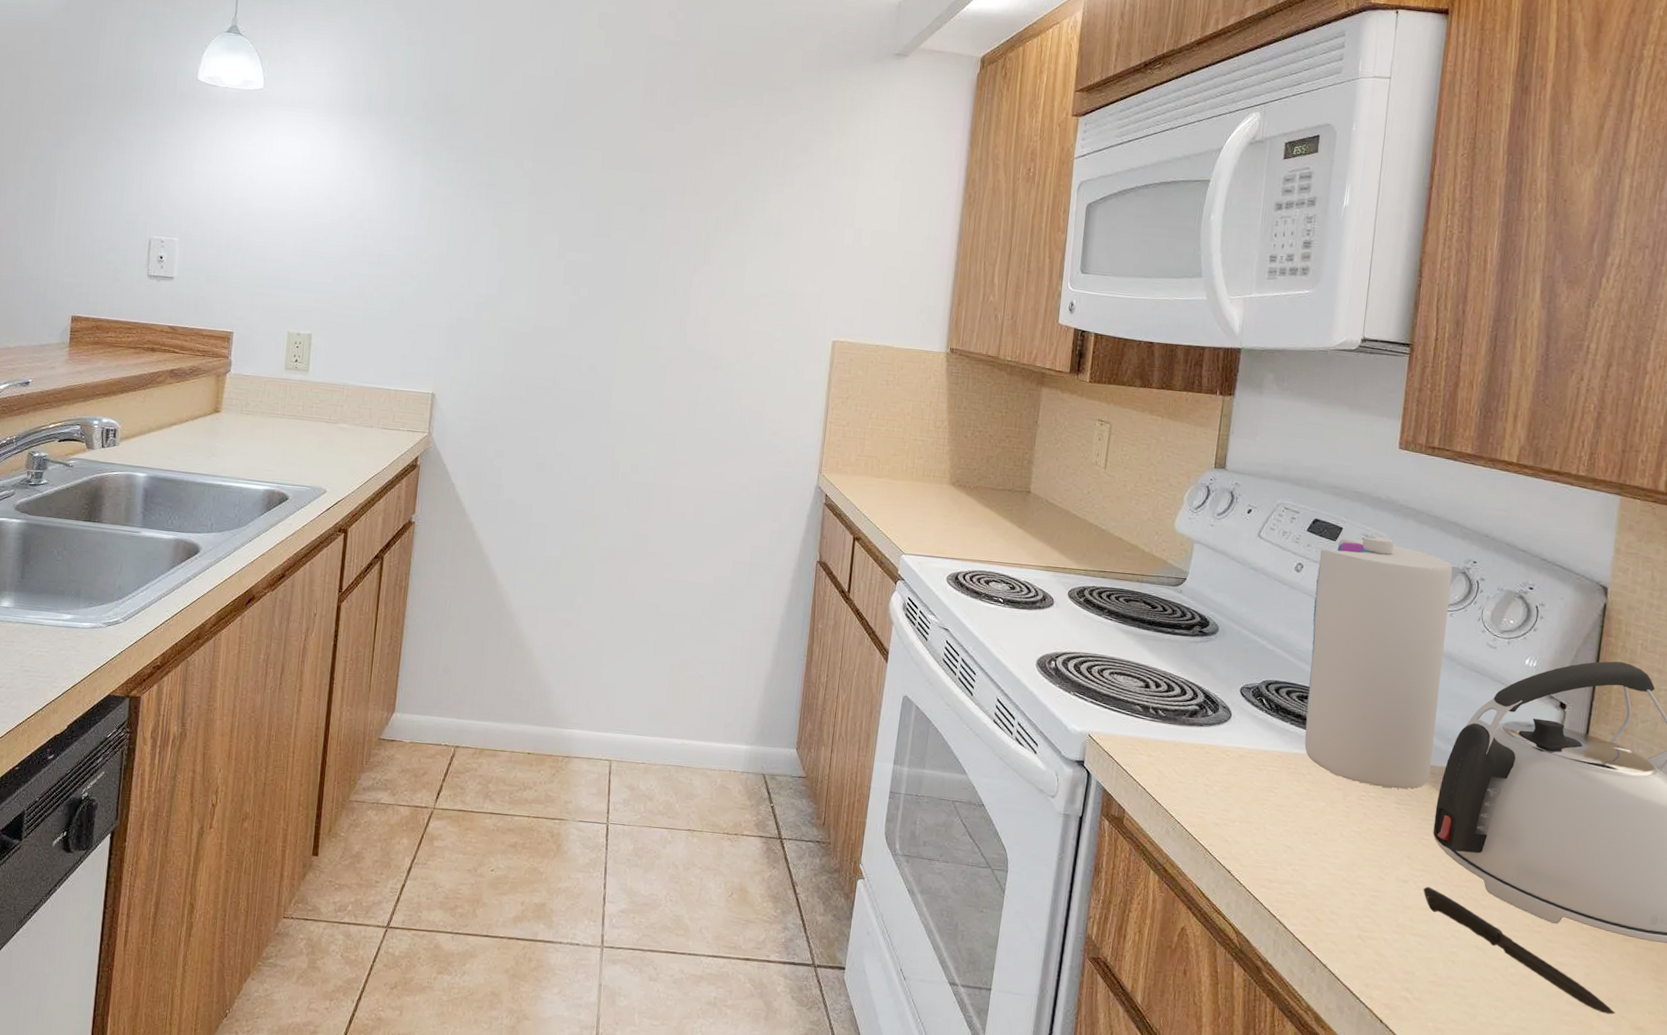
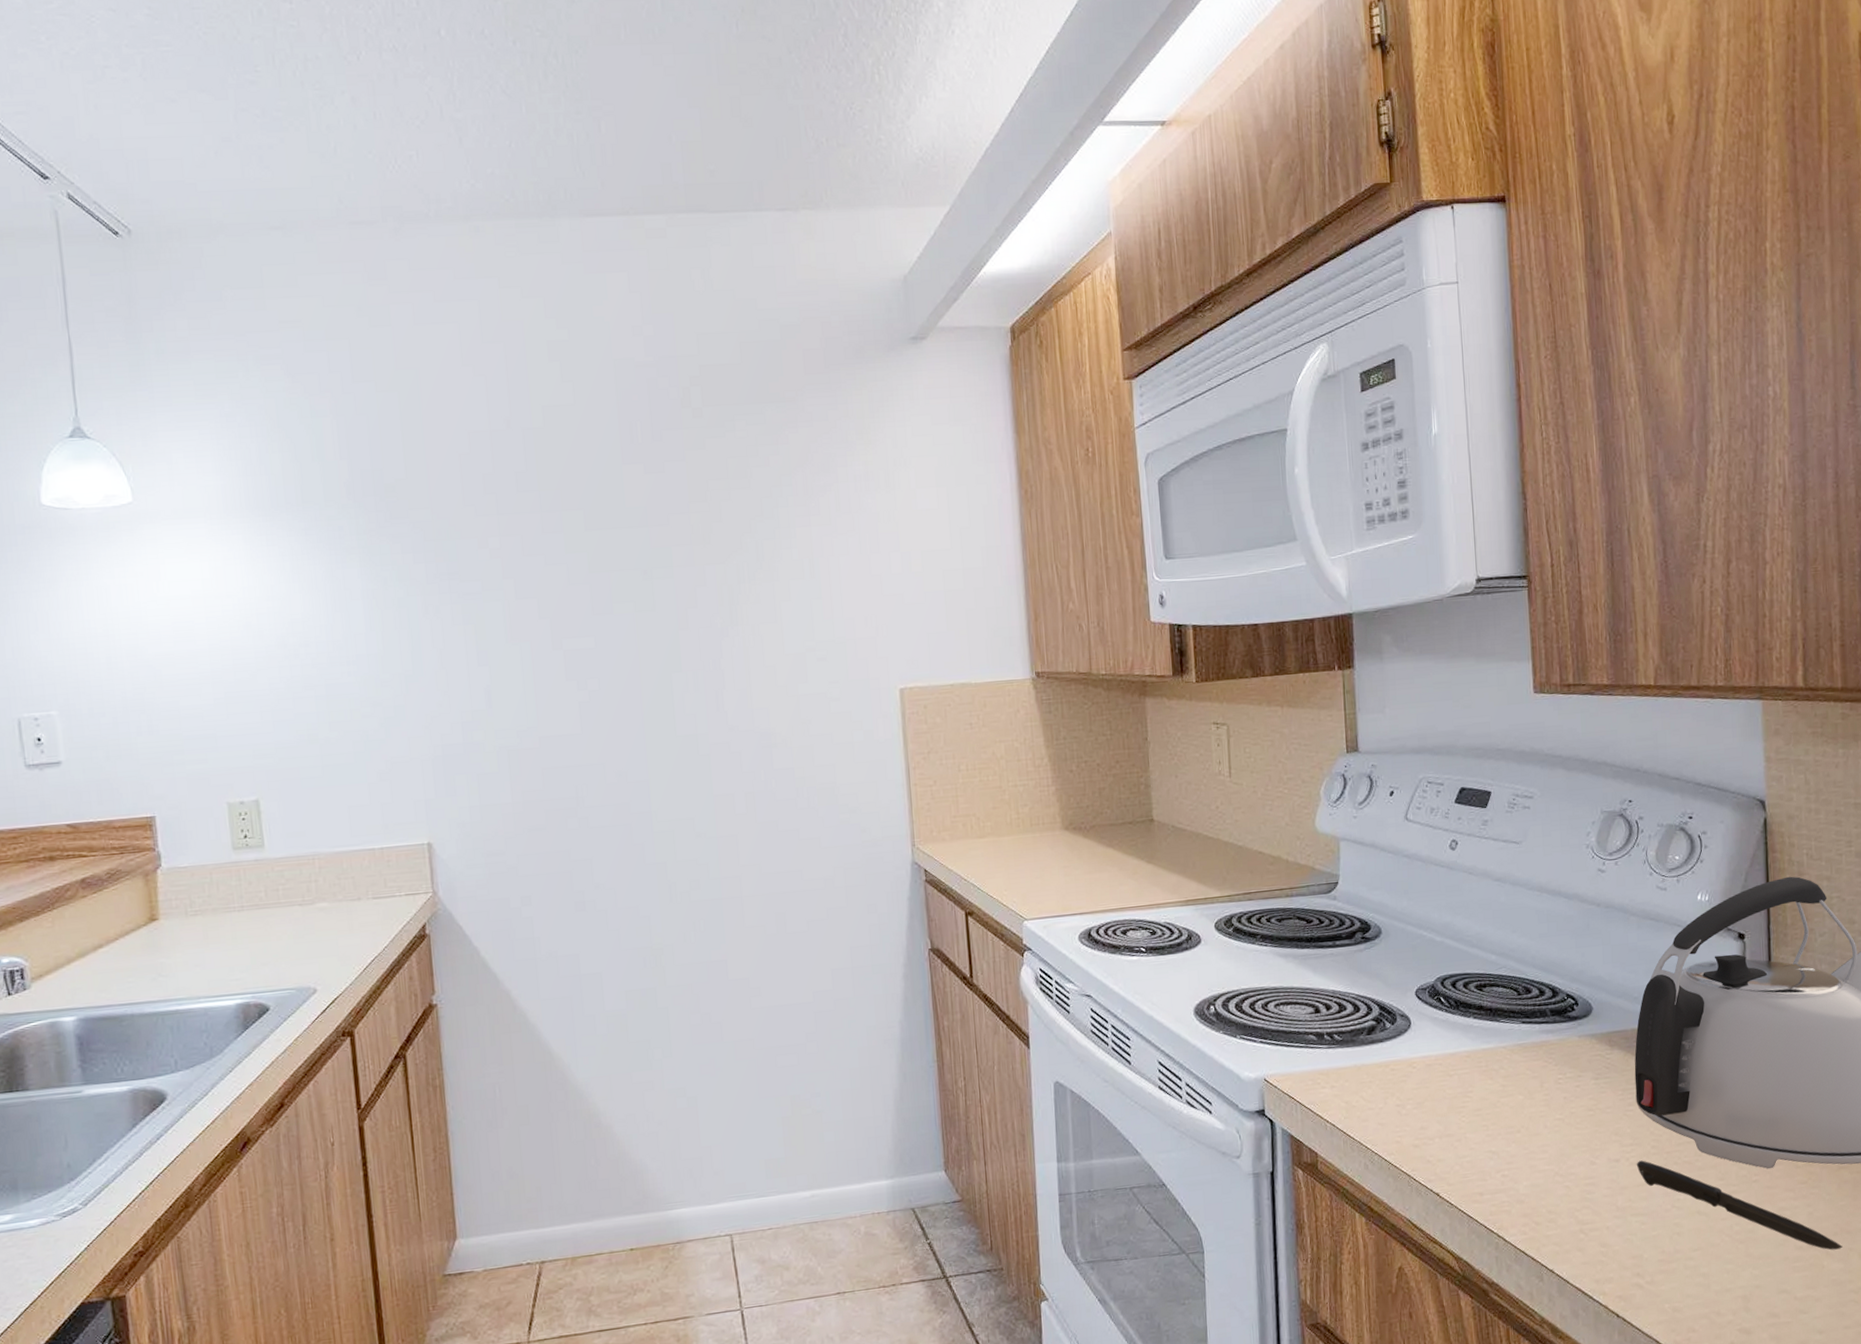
paper towel holder: present [1304,535,1453,790] -> none [1472,793,1623,1066]

